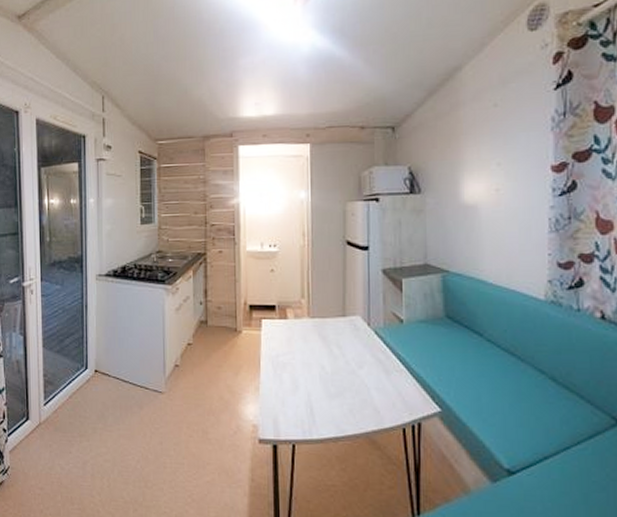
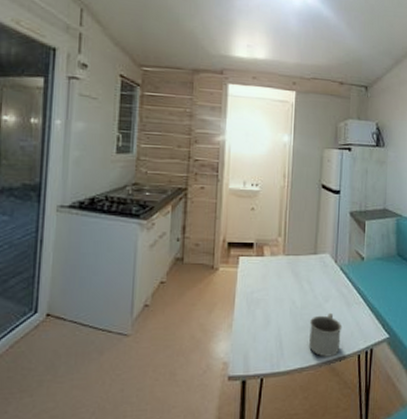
mug: none [343,380,381,428] -> present [309,312,342,357]

